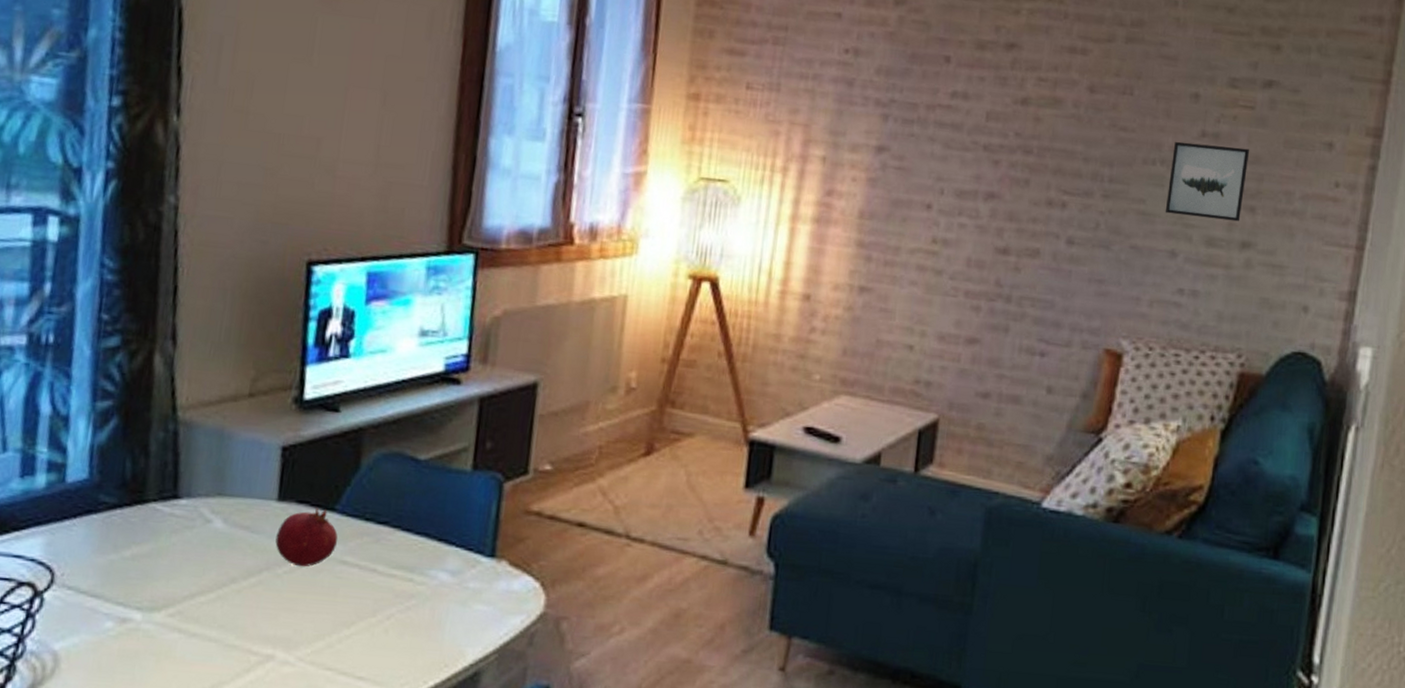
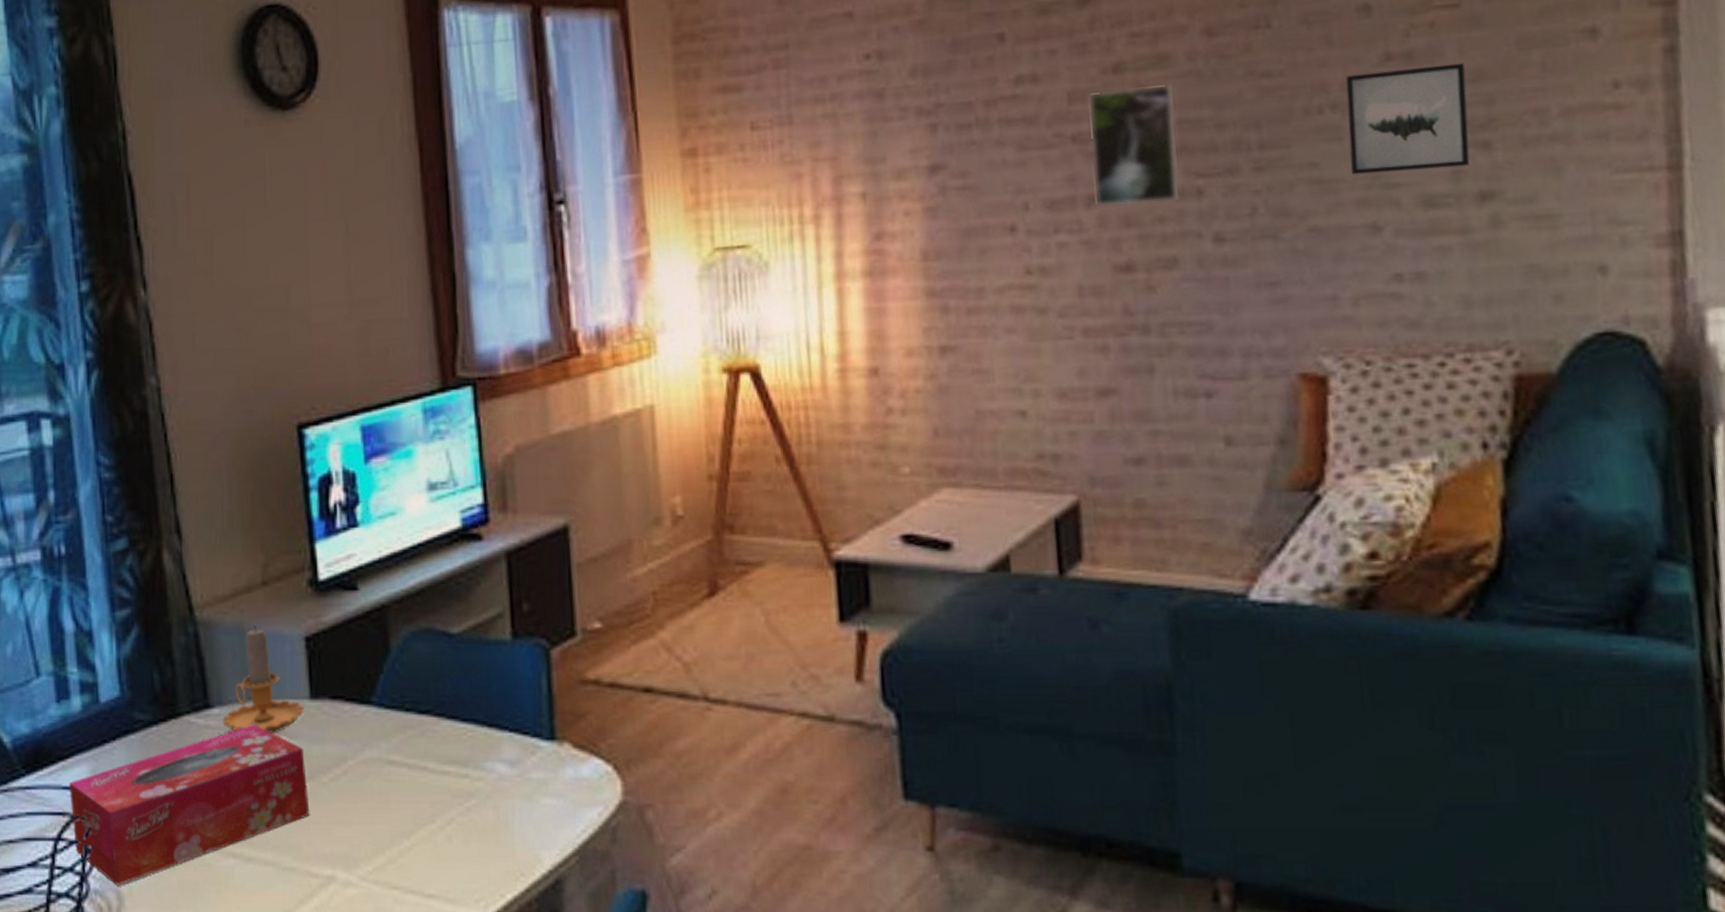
tissue box: none [17,517,263,649] -> present [69,724,310,886]
candle: none [188,431,271,527] -> present [222,625,304,734]
fruit: present [275,507,338,567] -> none [315,702,381,772]
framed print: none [990,115,1060,208] -> present [1086,83,1182,207]

